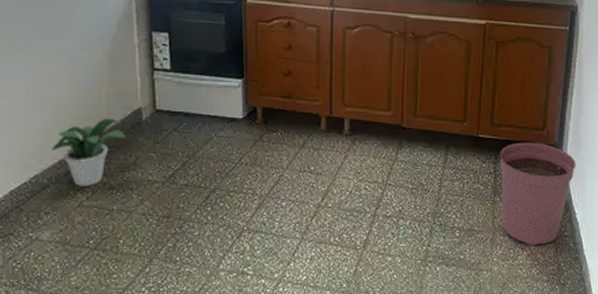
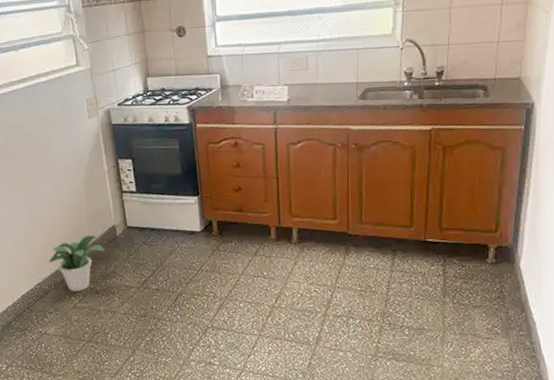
plant pot: present [500,142,576,246] -> none [449,244,533,344]

